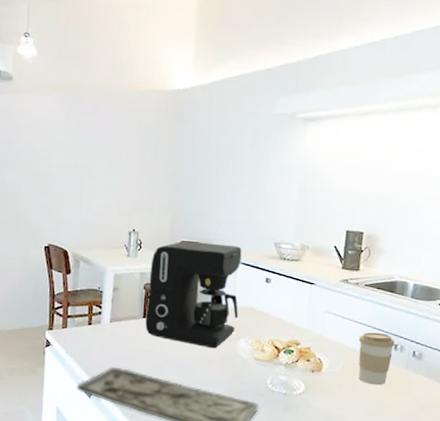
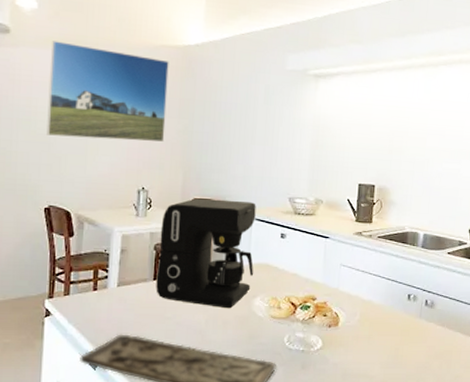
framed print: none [46,87,159,186] -> present [47,41,169,142]
coffee cup: present [358,332,395,386] -> none [373,283,409,336]

